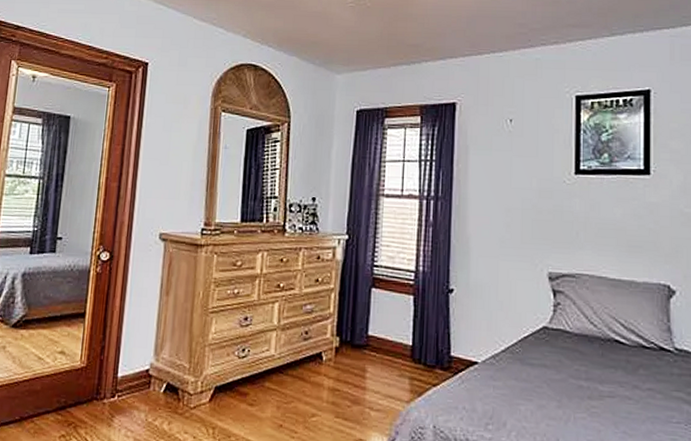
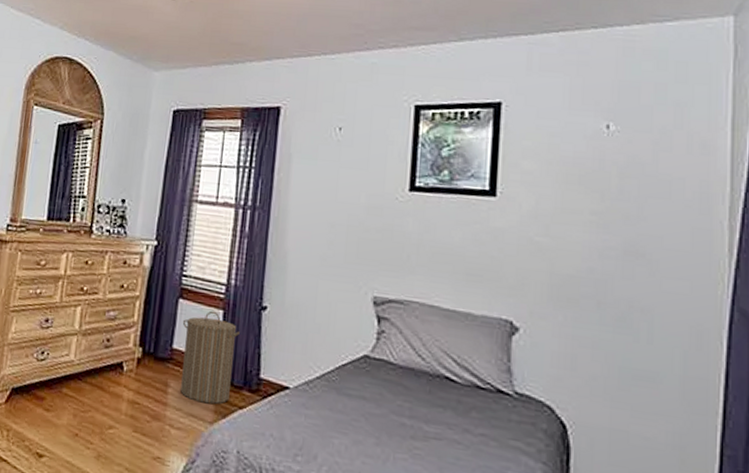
laundry hamper: none [376,297,430,385] -> present [180,310,240,404]

